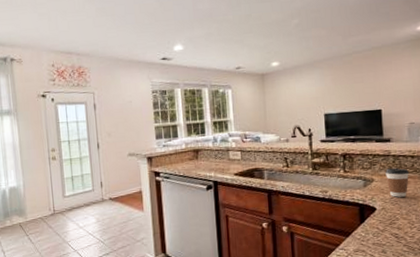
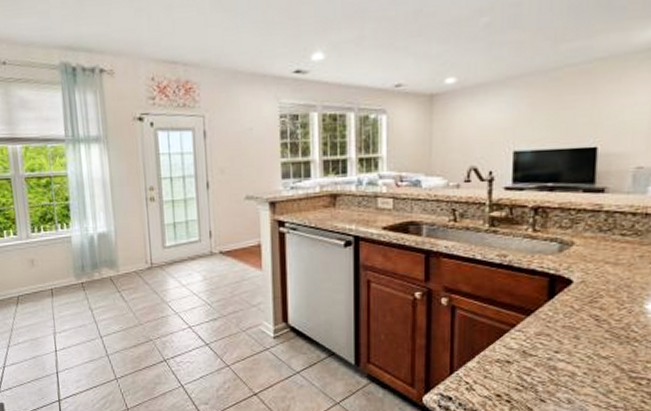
coffee cup: present [385,168,409,197] -> none [591,228,626,268]

